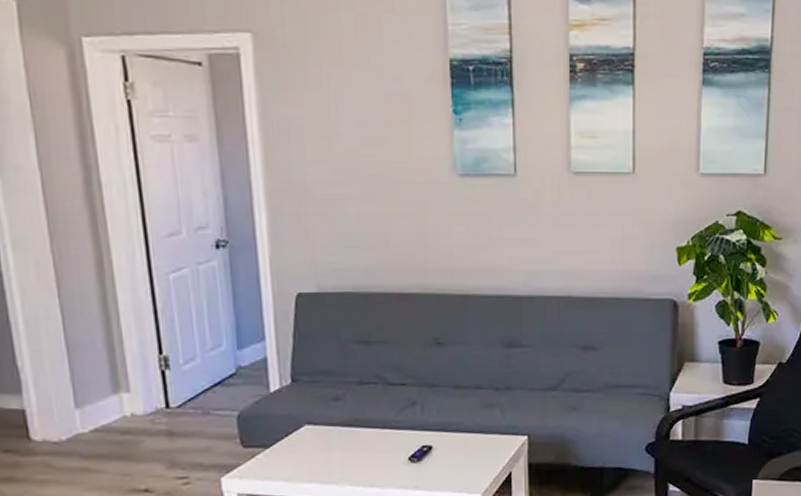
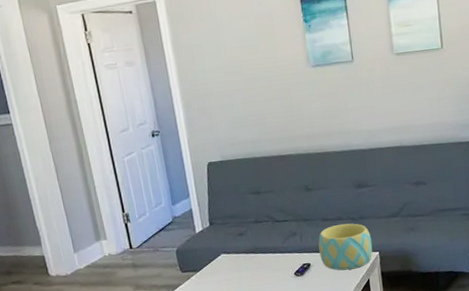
bowl: none [446,394,520,458] -> present [318,223,373,271]

